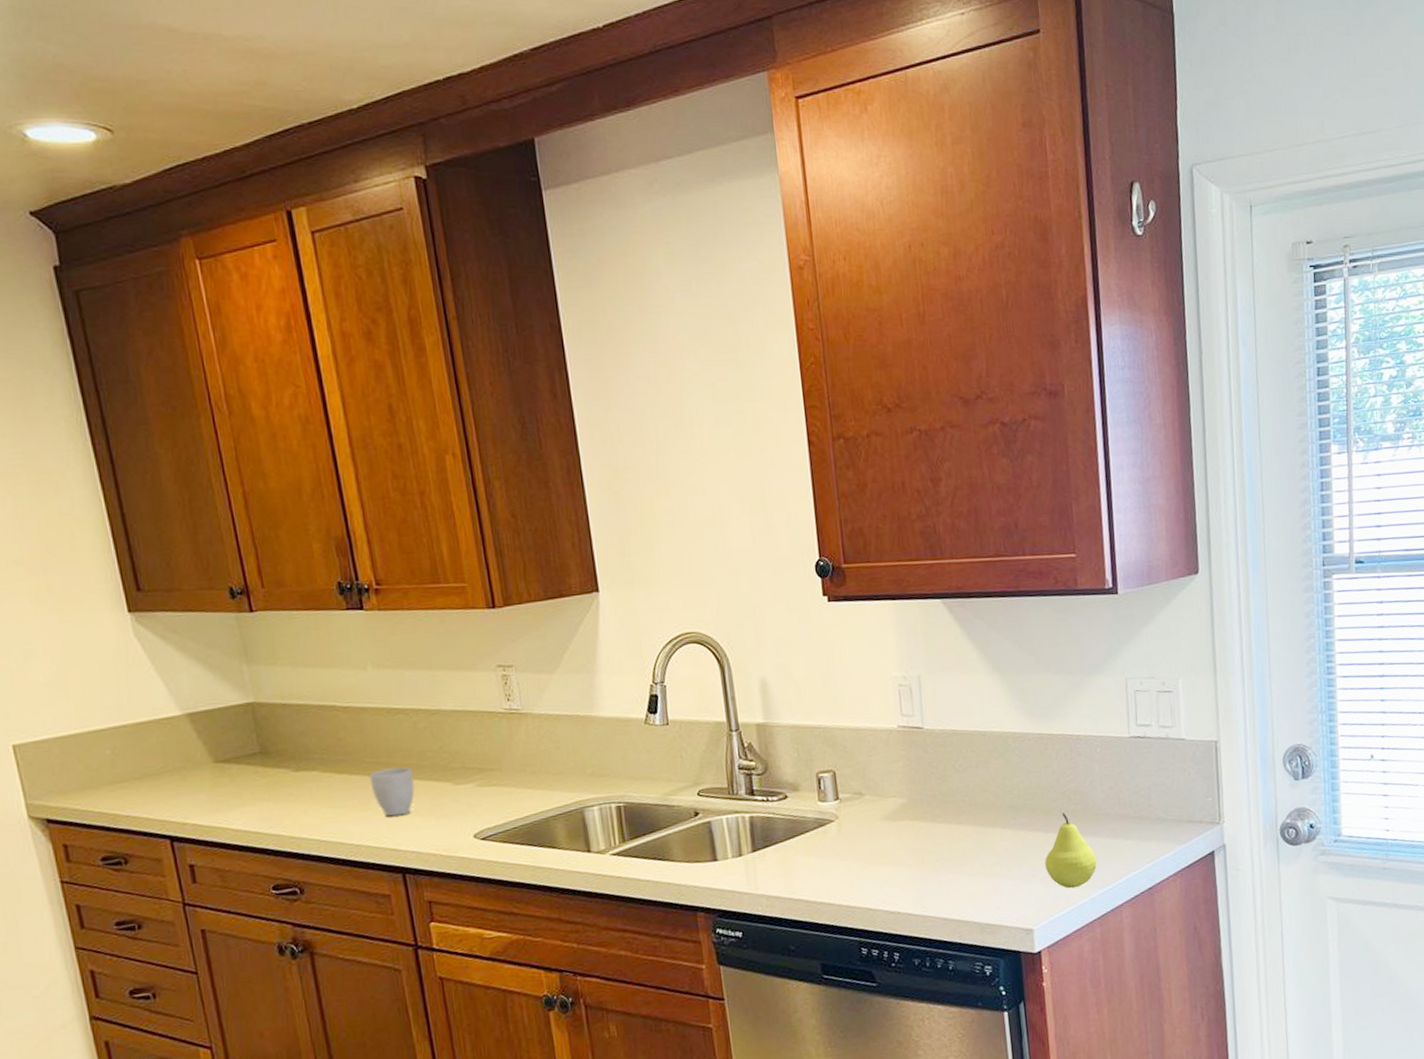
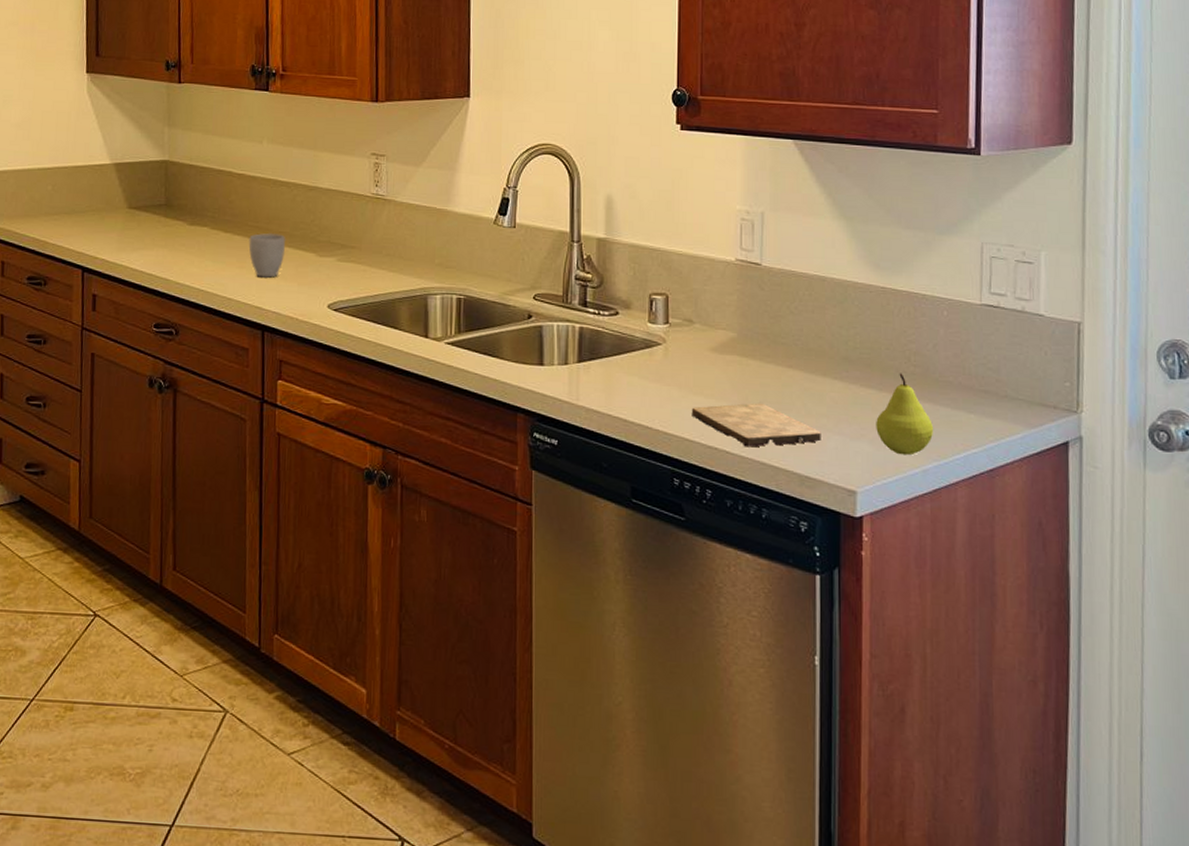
cutting board: none [871,862,997,907] -> present [691,402,821,447]

